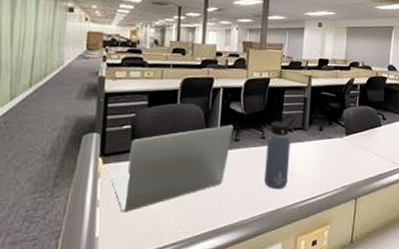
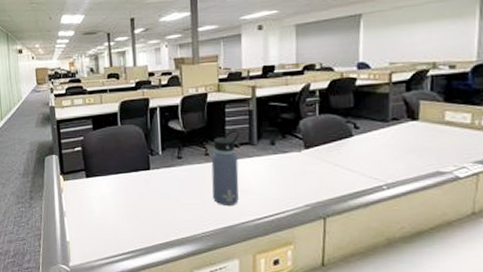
laptop: present [111,124,233,213] -> none [72,143,175,222]

